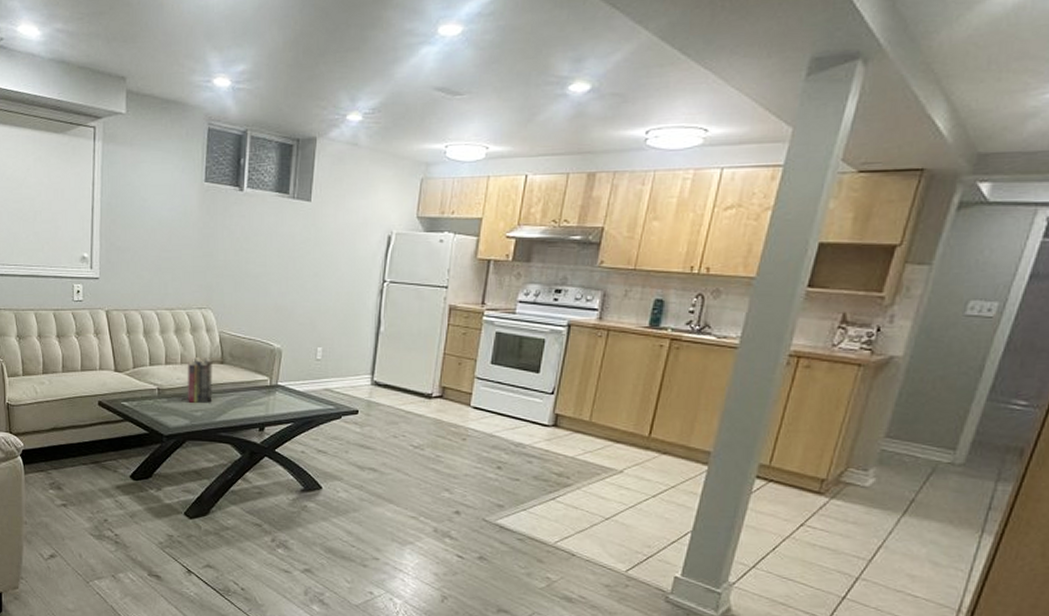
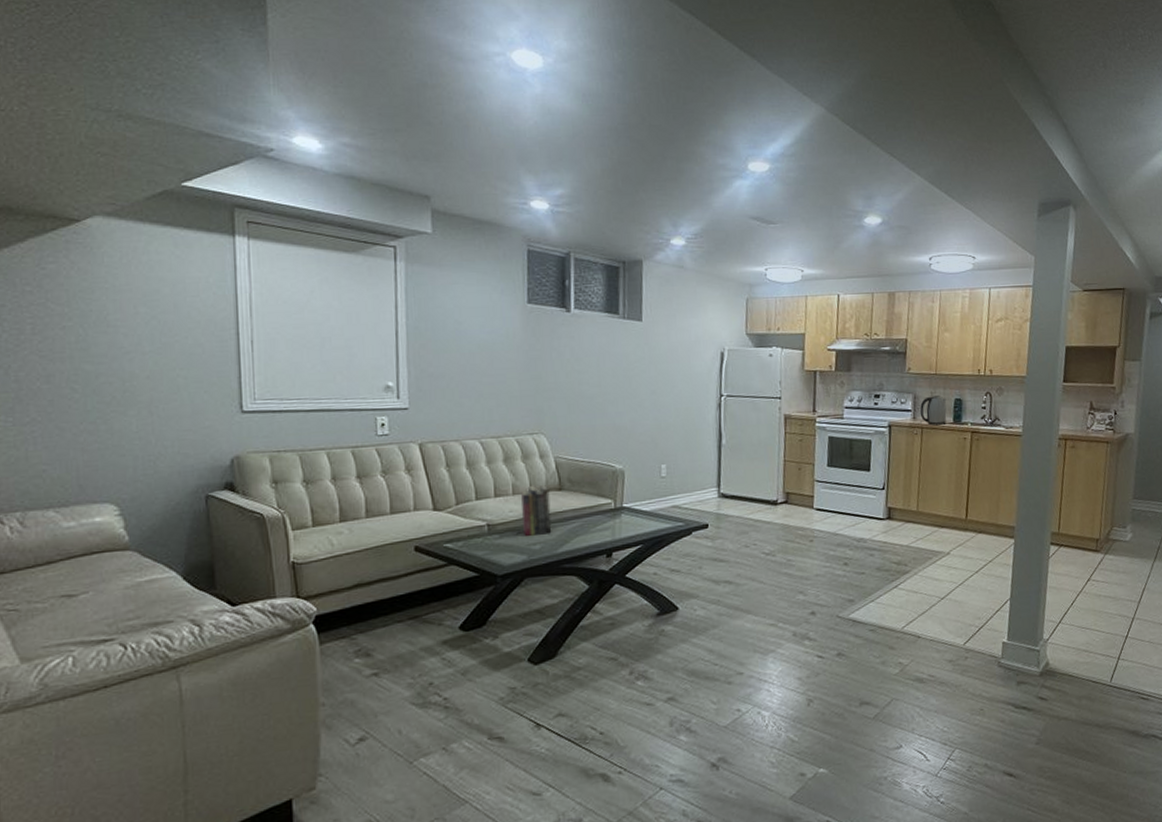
kettle: none [608,293,644,330] -> present [920,394,947,426]

